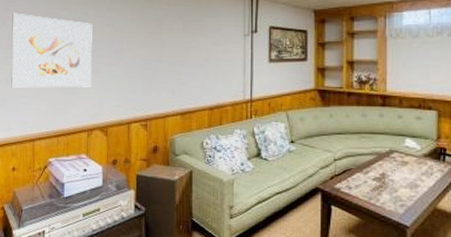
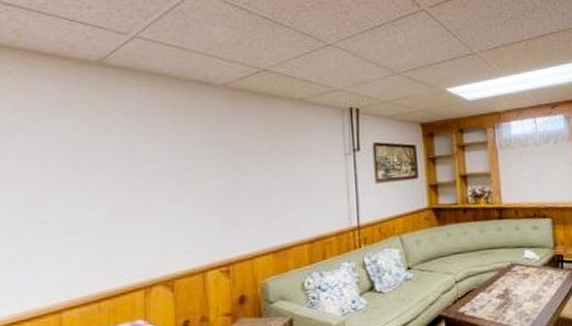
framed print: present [11,13,93,88] -> none [18,142,147,244]

